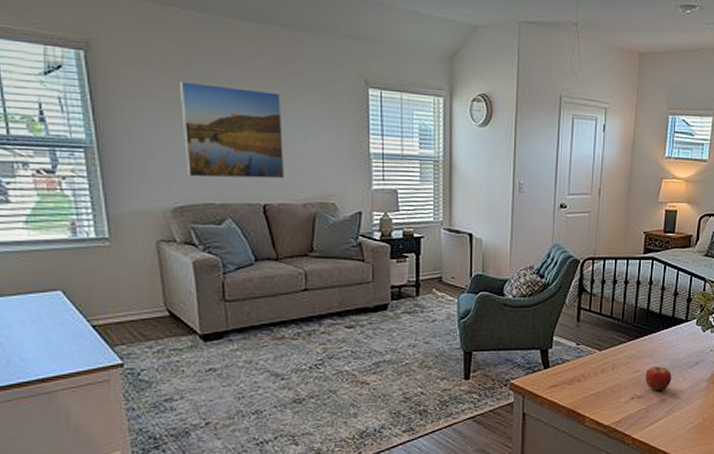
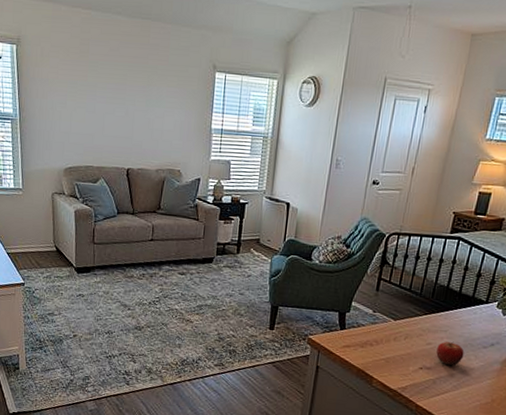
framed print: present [179,81,285,179] -> none [76,68,147,148]

